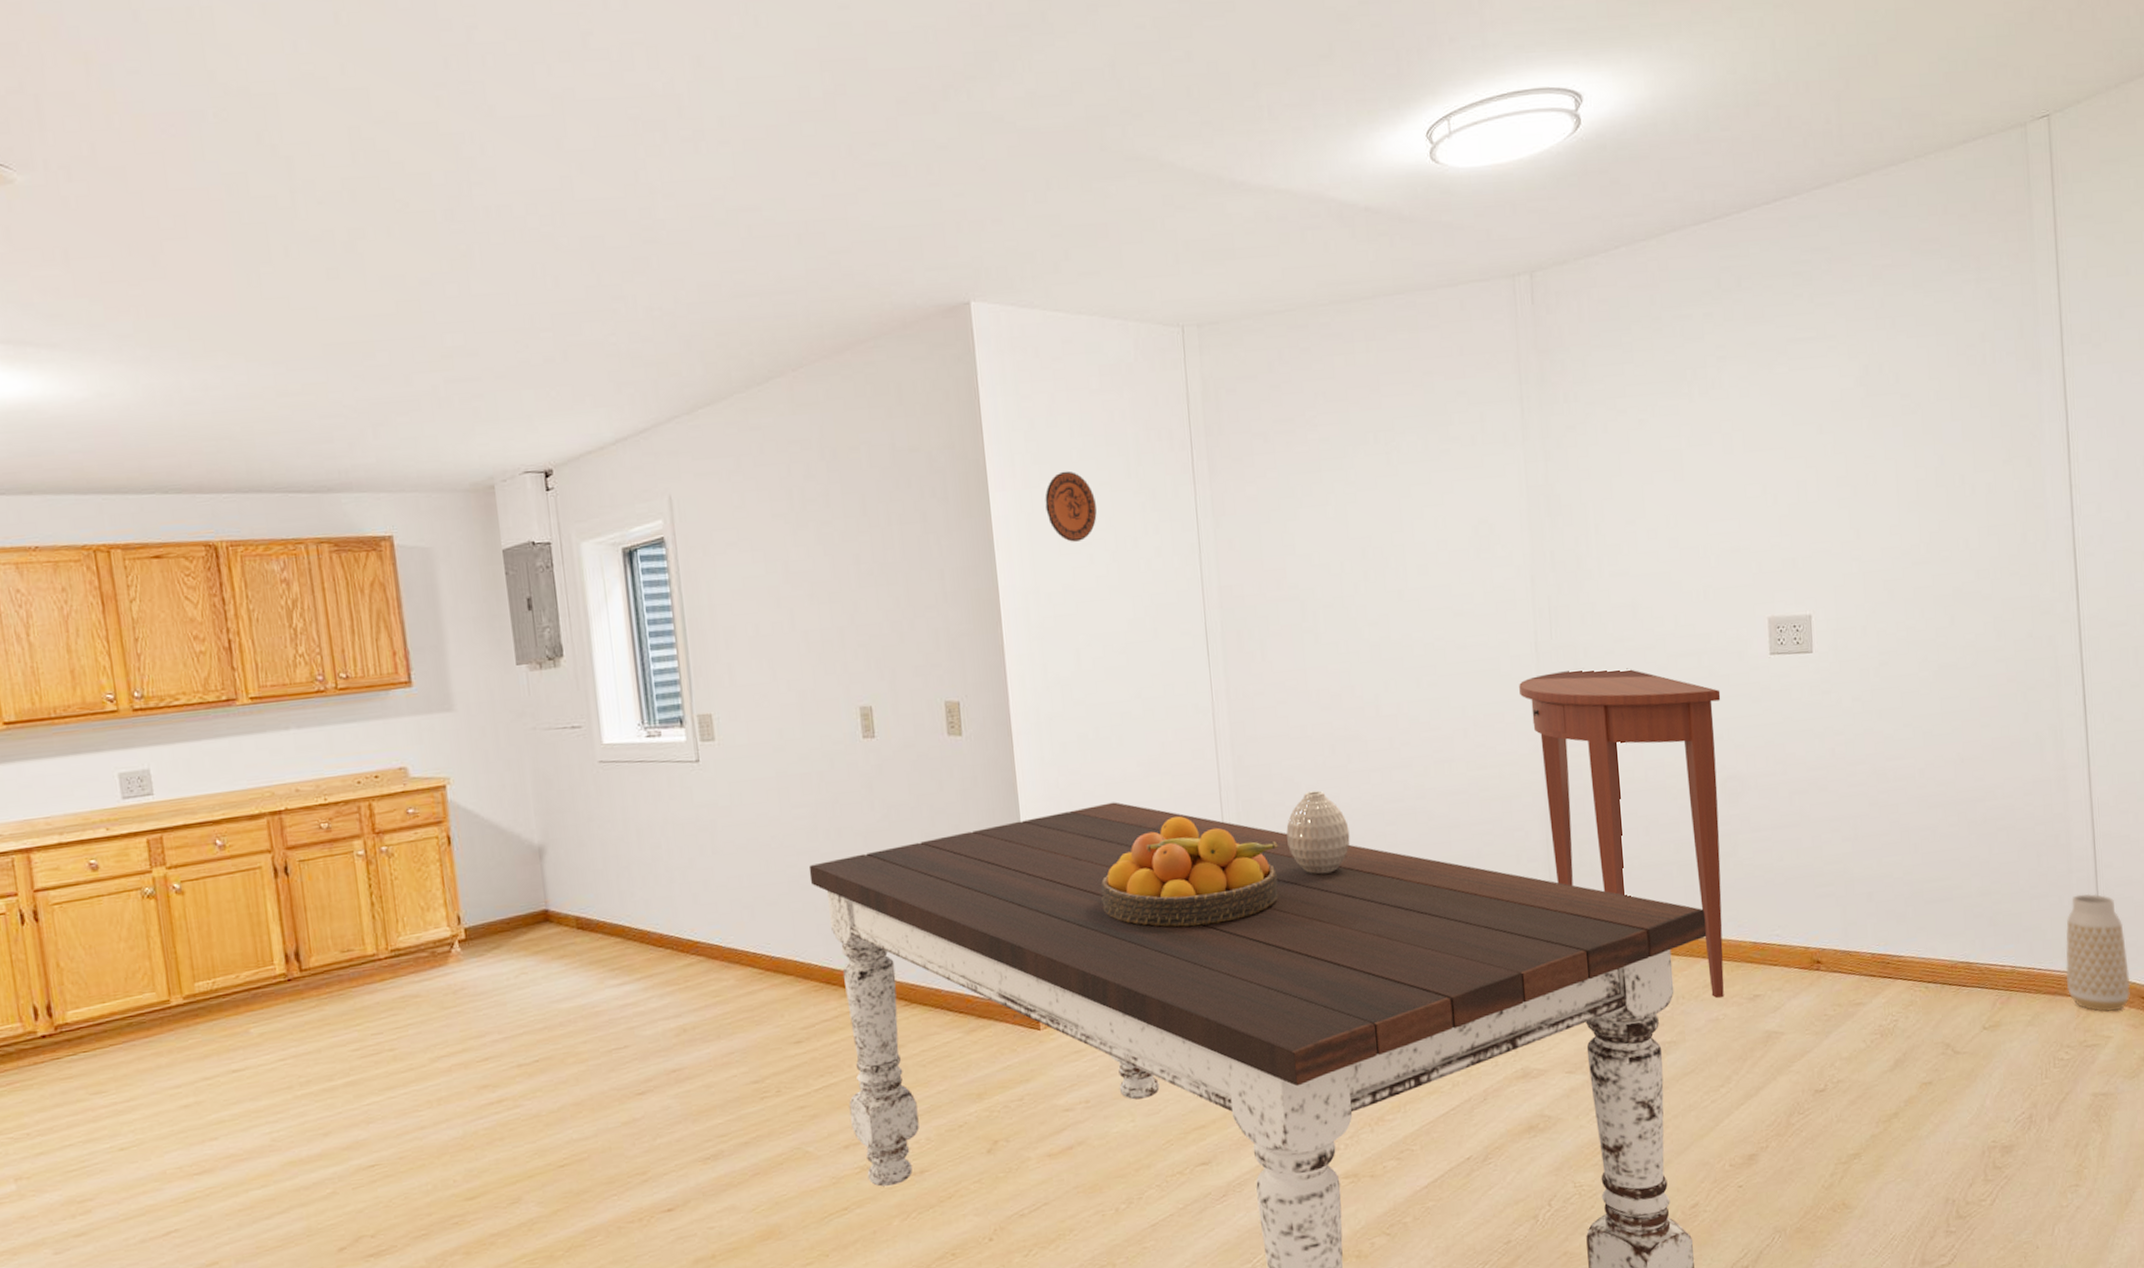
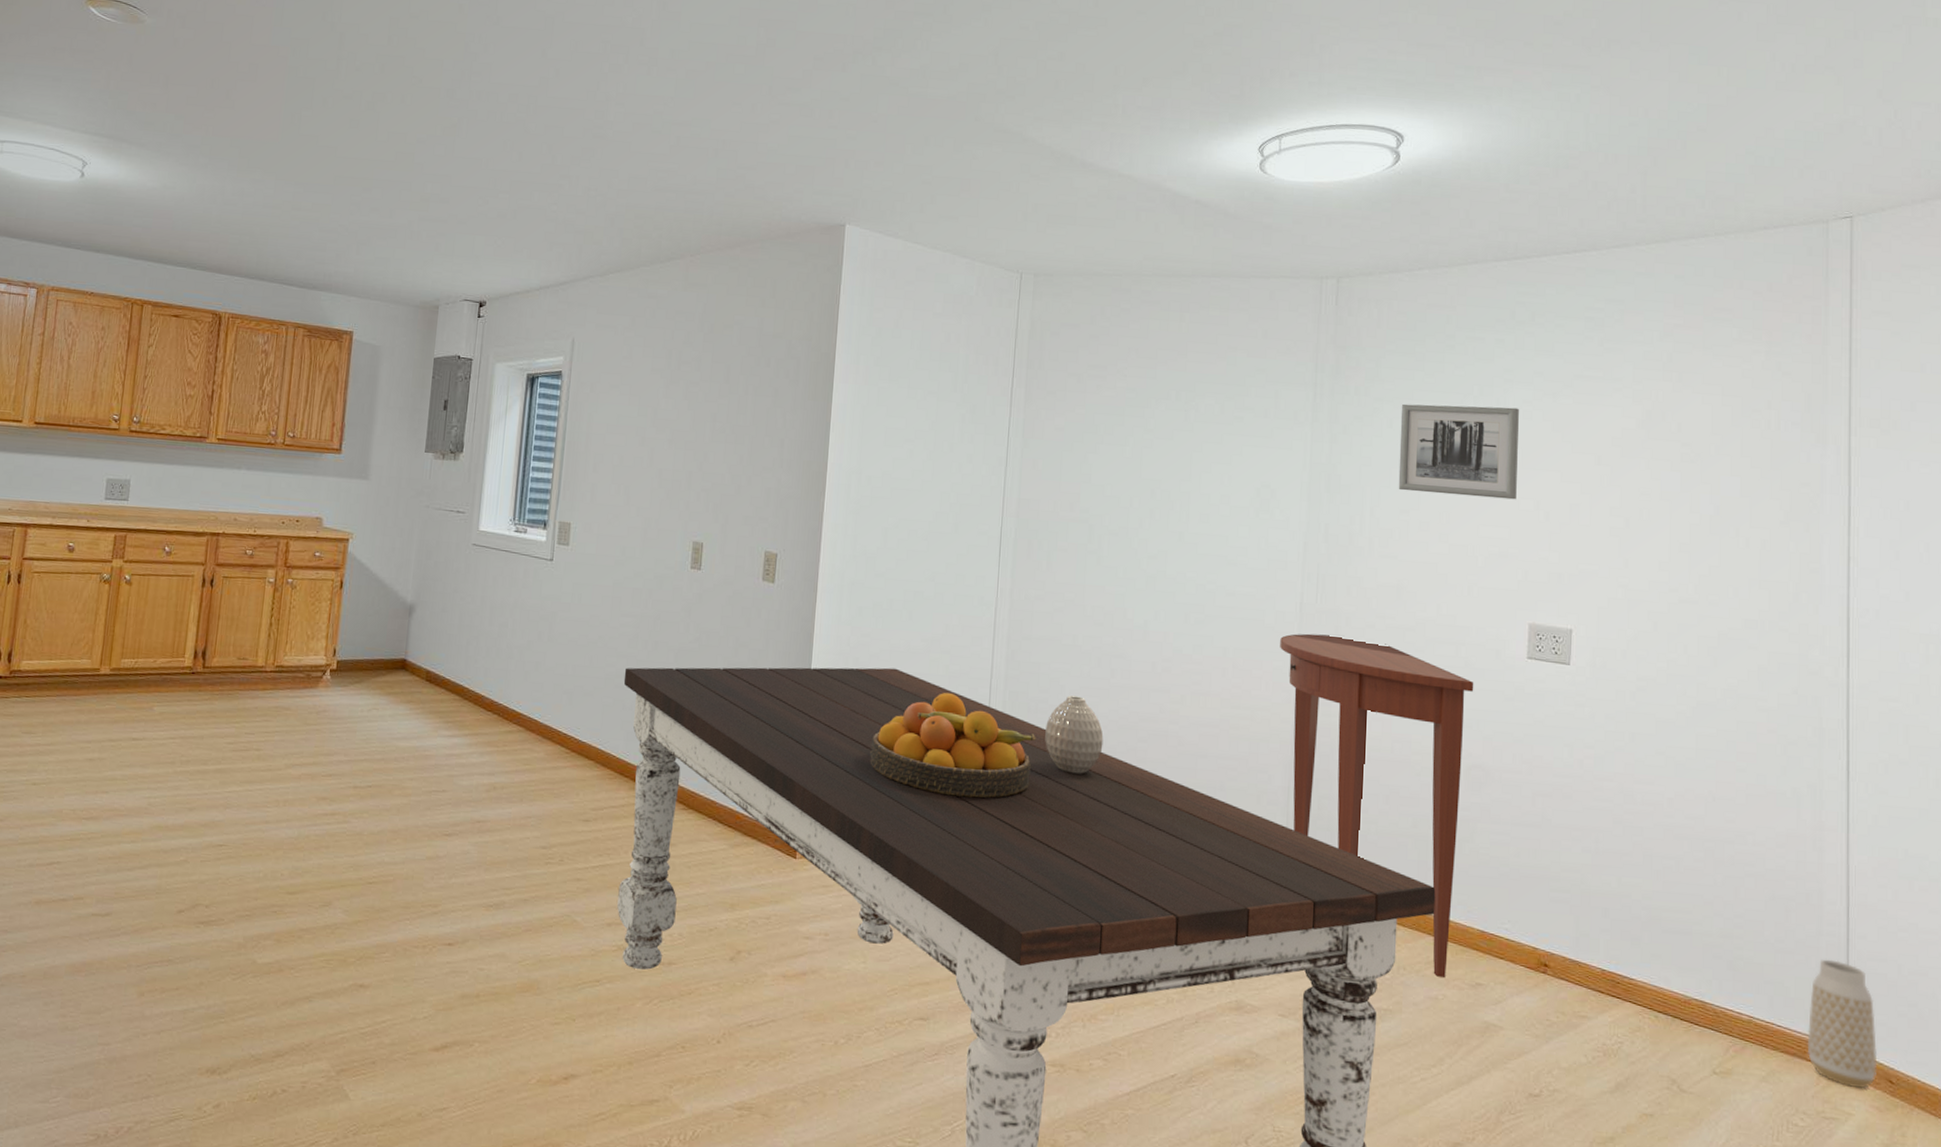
decorative plate: present [1045,471,1097,542] -> none [879,376,923,437]
wall art: none [1614,386,1742,500] -> present [1398,403,1519,500]

